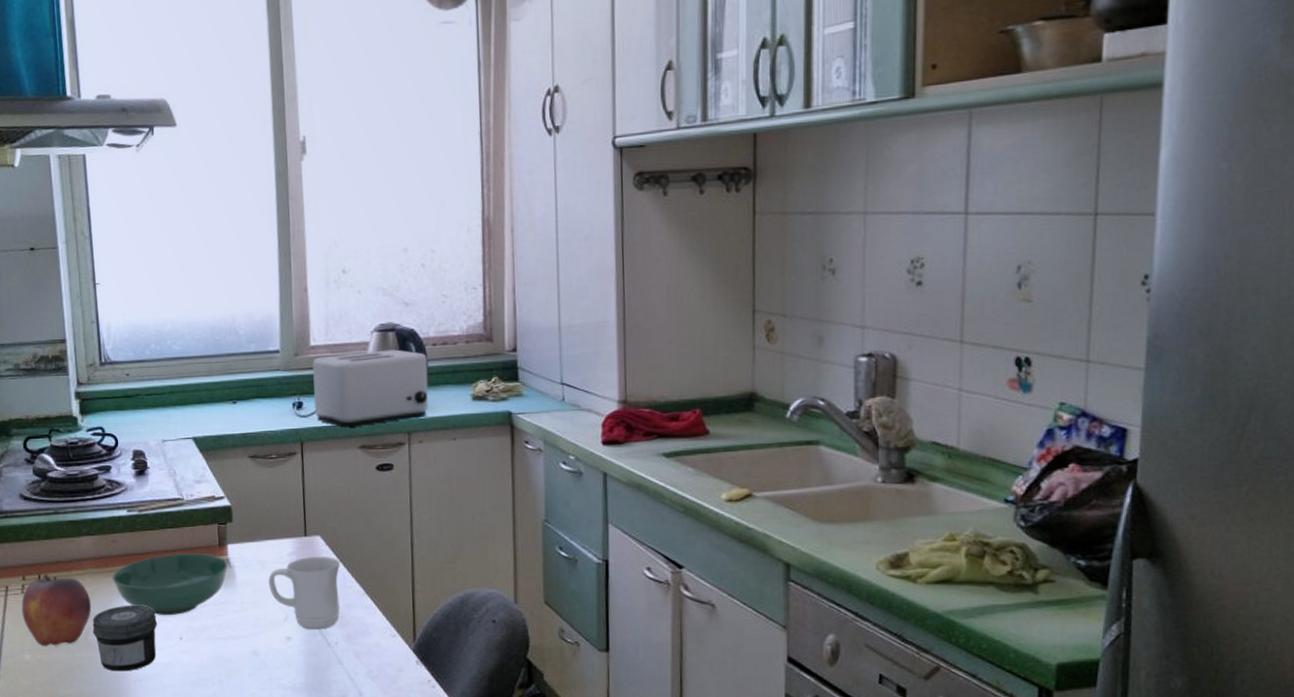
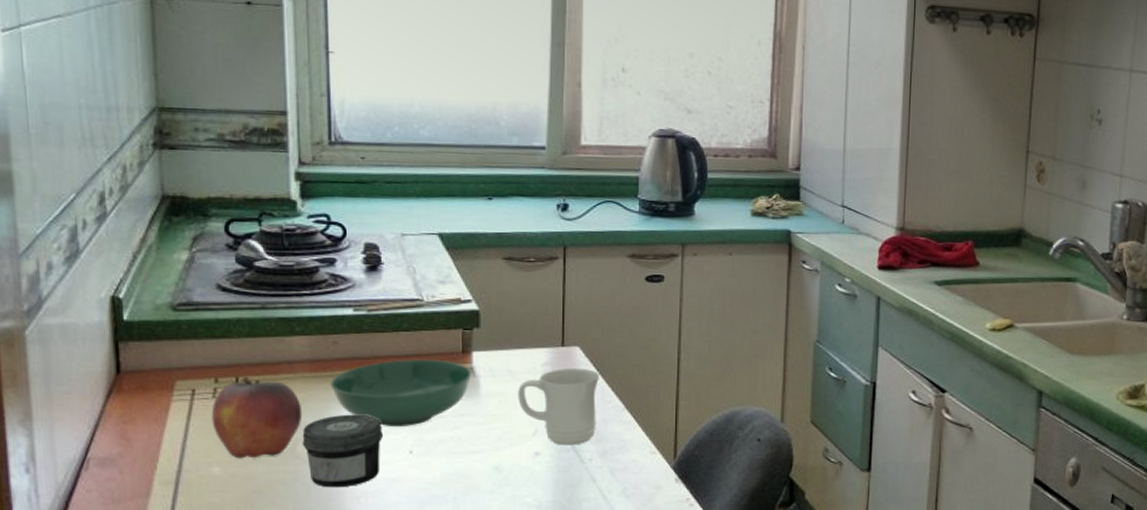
toaster: present [312,349,429,428] -> none [581,156,707,235]

